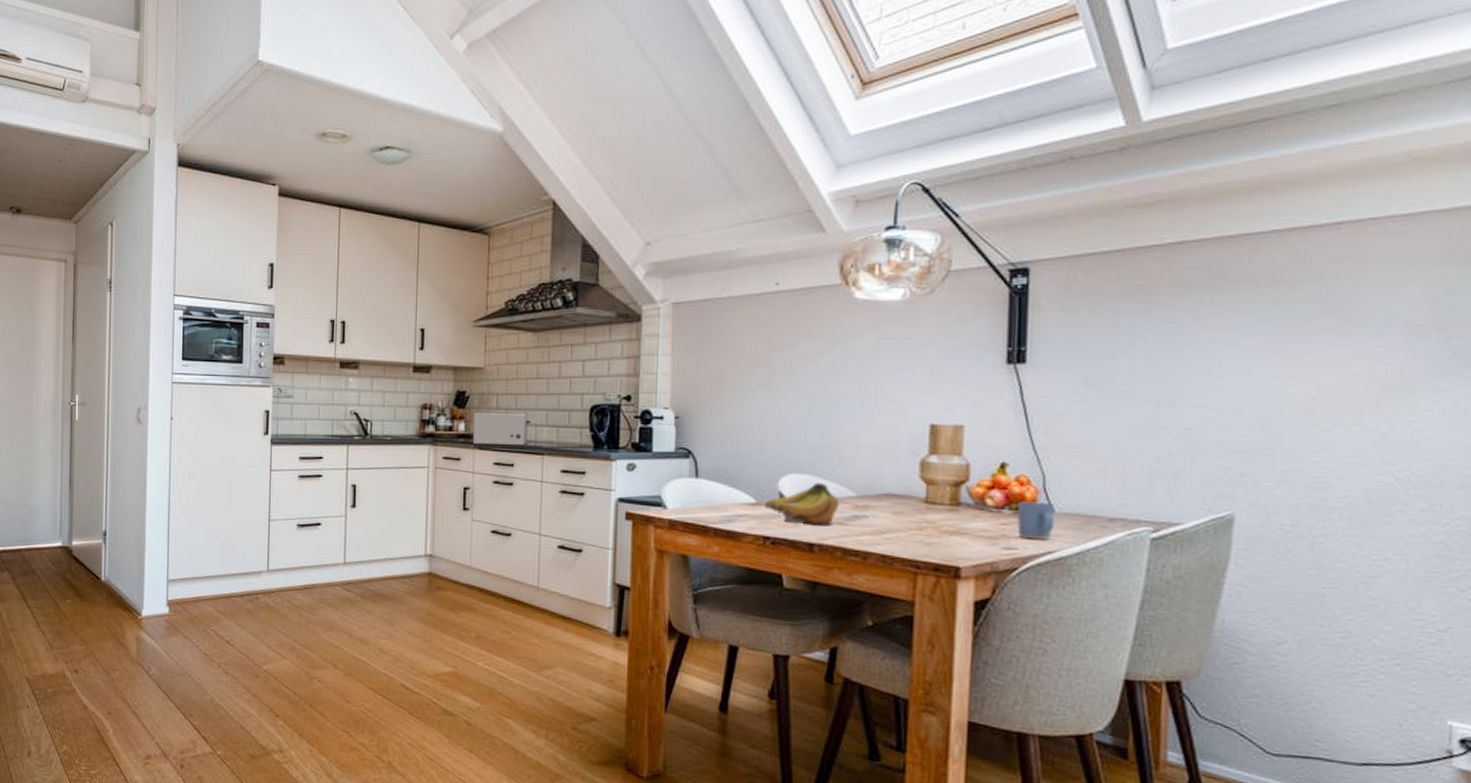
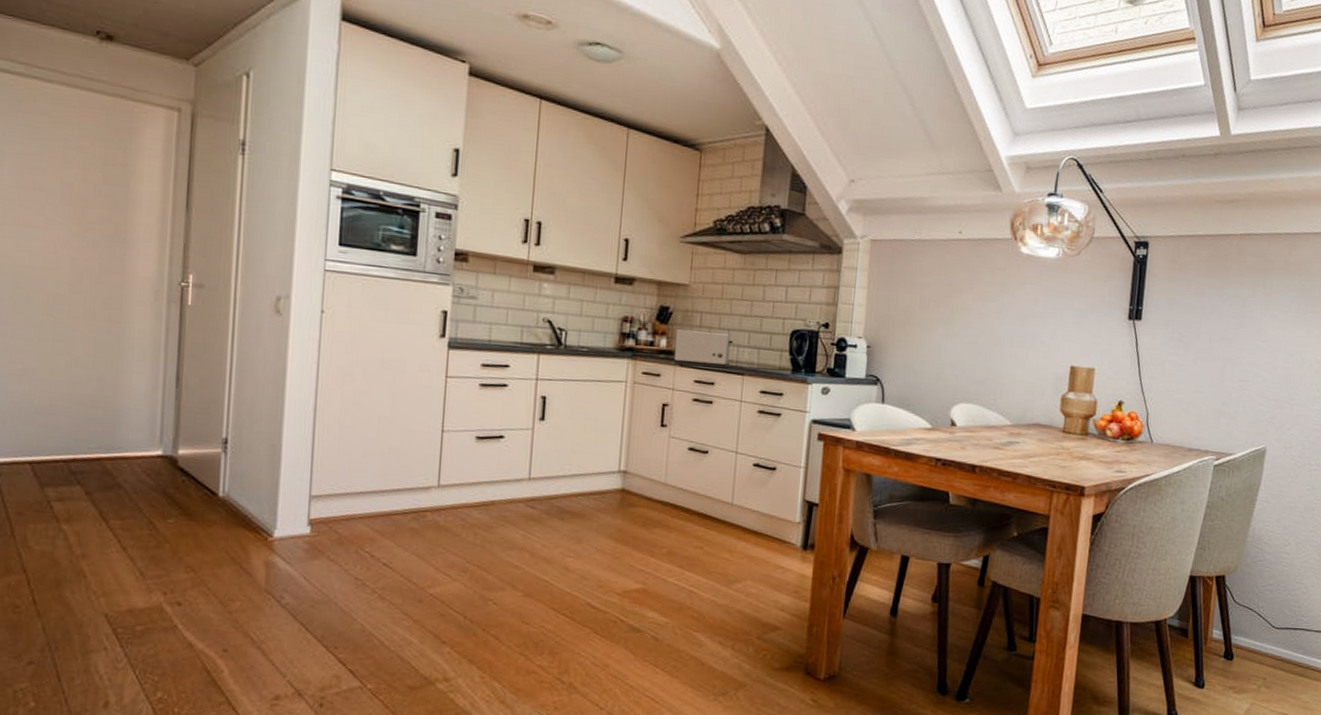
fruit: present [763,482,840,526] -> none [937,411,999,450]
mug: present [1017,501,1055,540] -> none [1126,433,1153,465]

